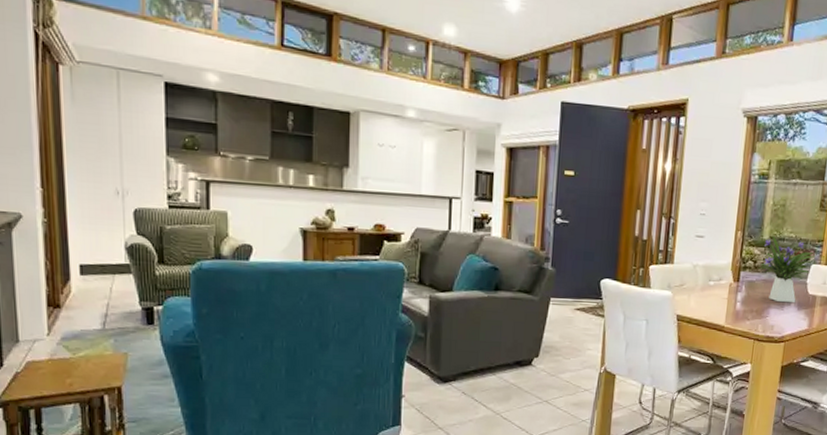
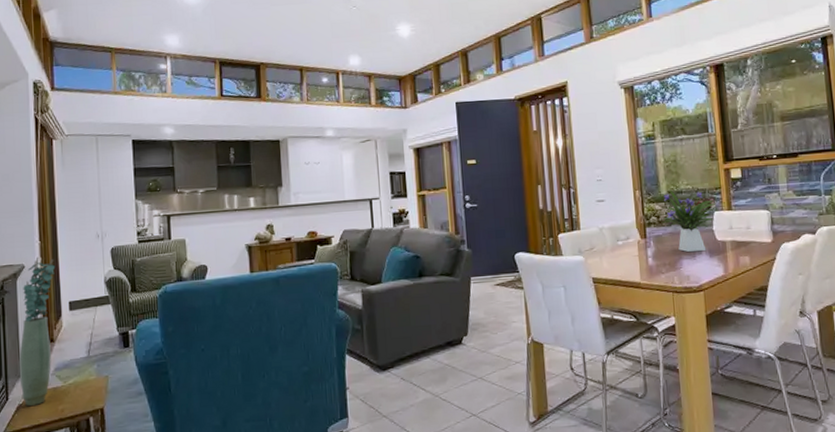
vase: none [15,206,63,376] -> present [18,256,56,407]

